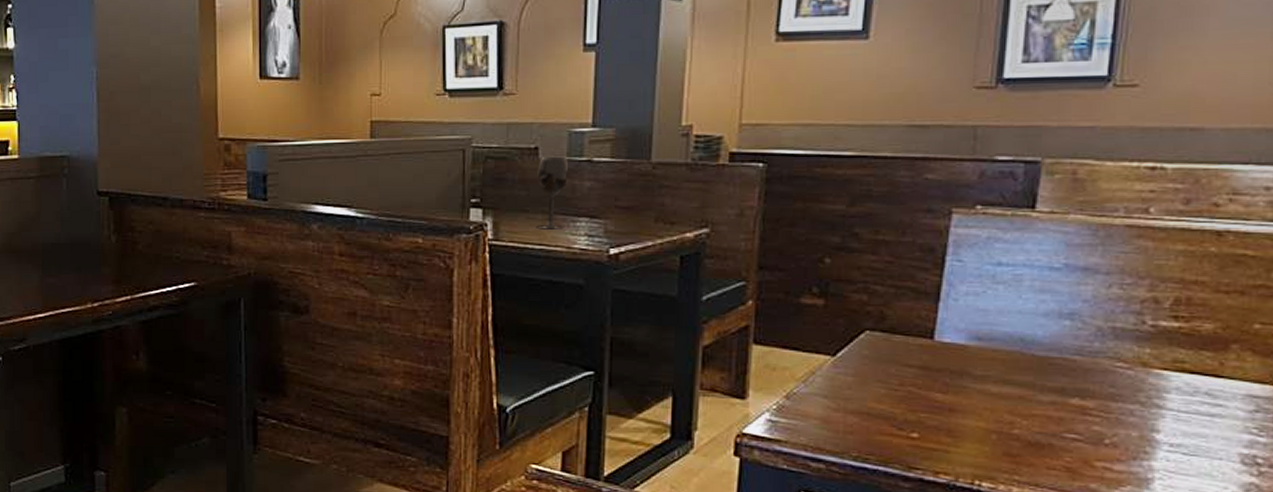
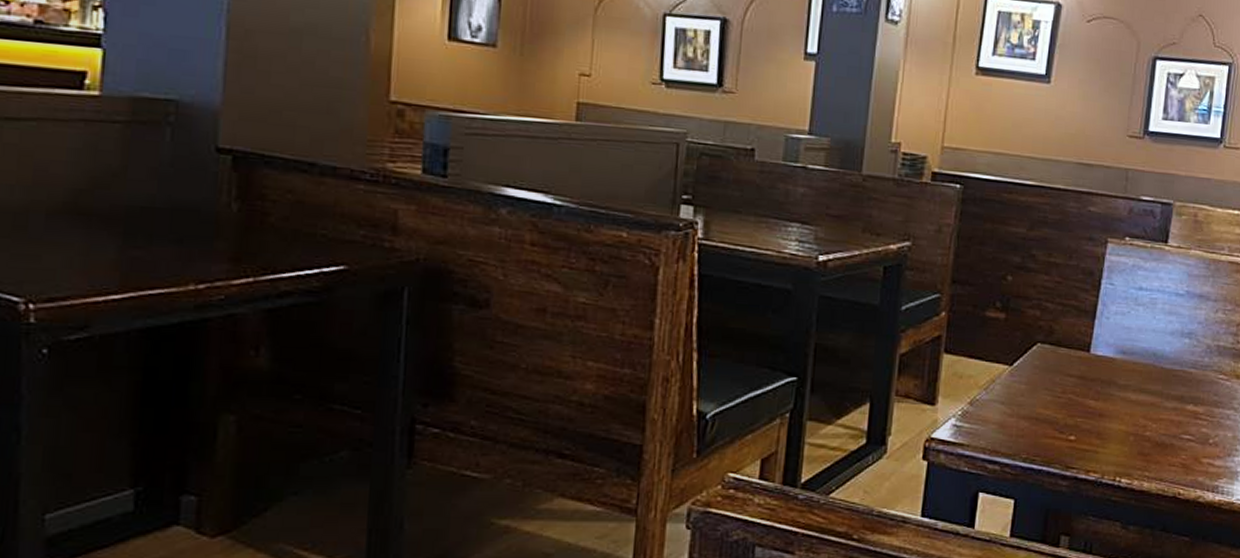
wine glass: present [537,156,569,230] -> none [749,158,784,233]

